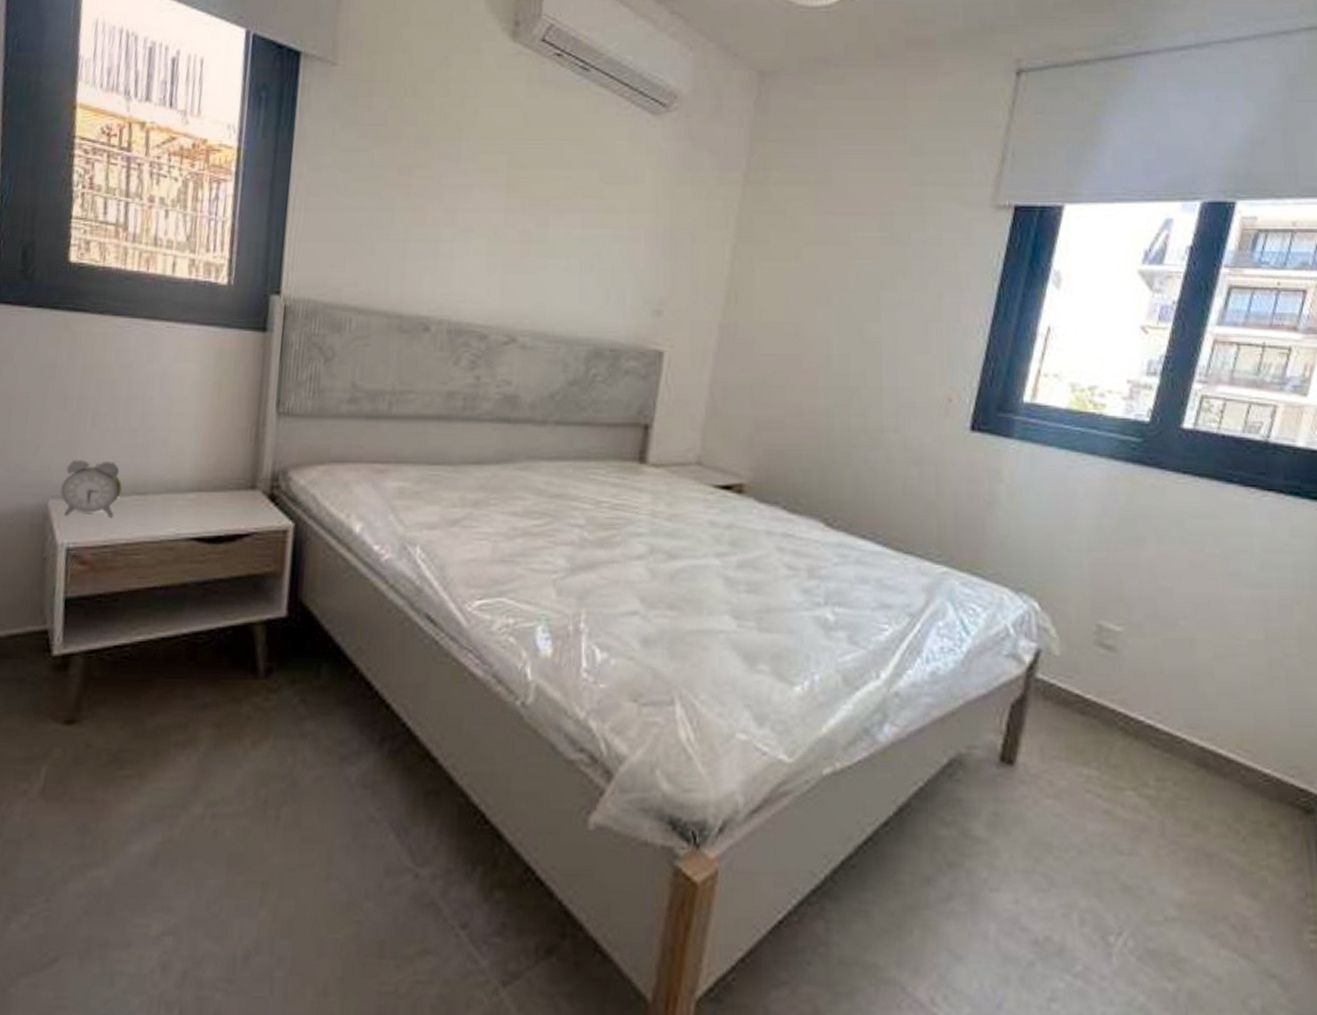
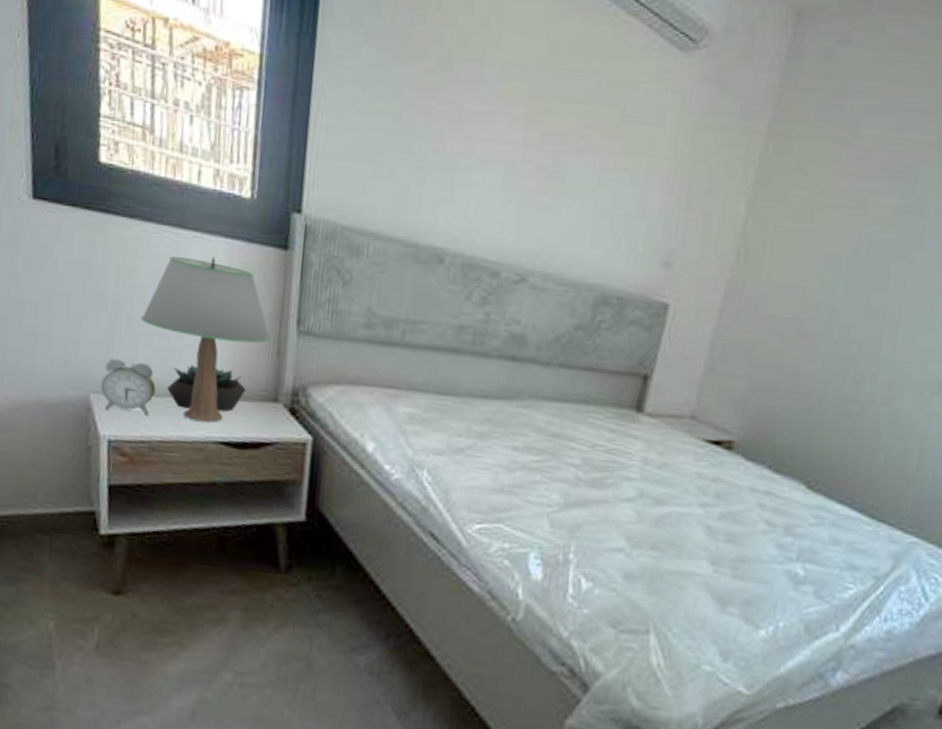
table lamp: none [107,345,248,518] -> present [140,256,271,423]
succulent plant: none [134,458,221,506] -> present [167,364,246,412]

